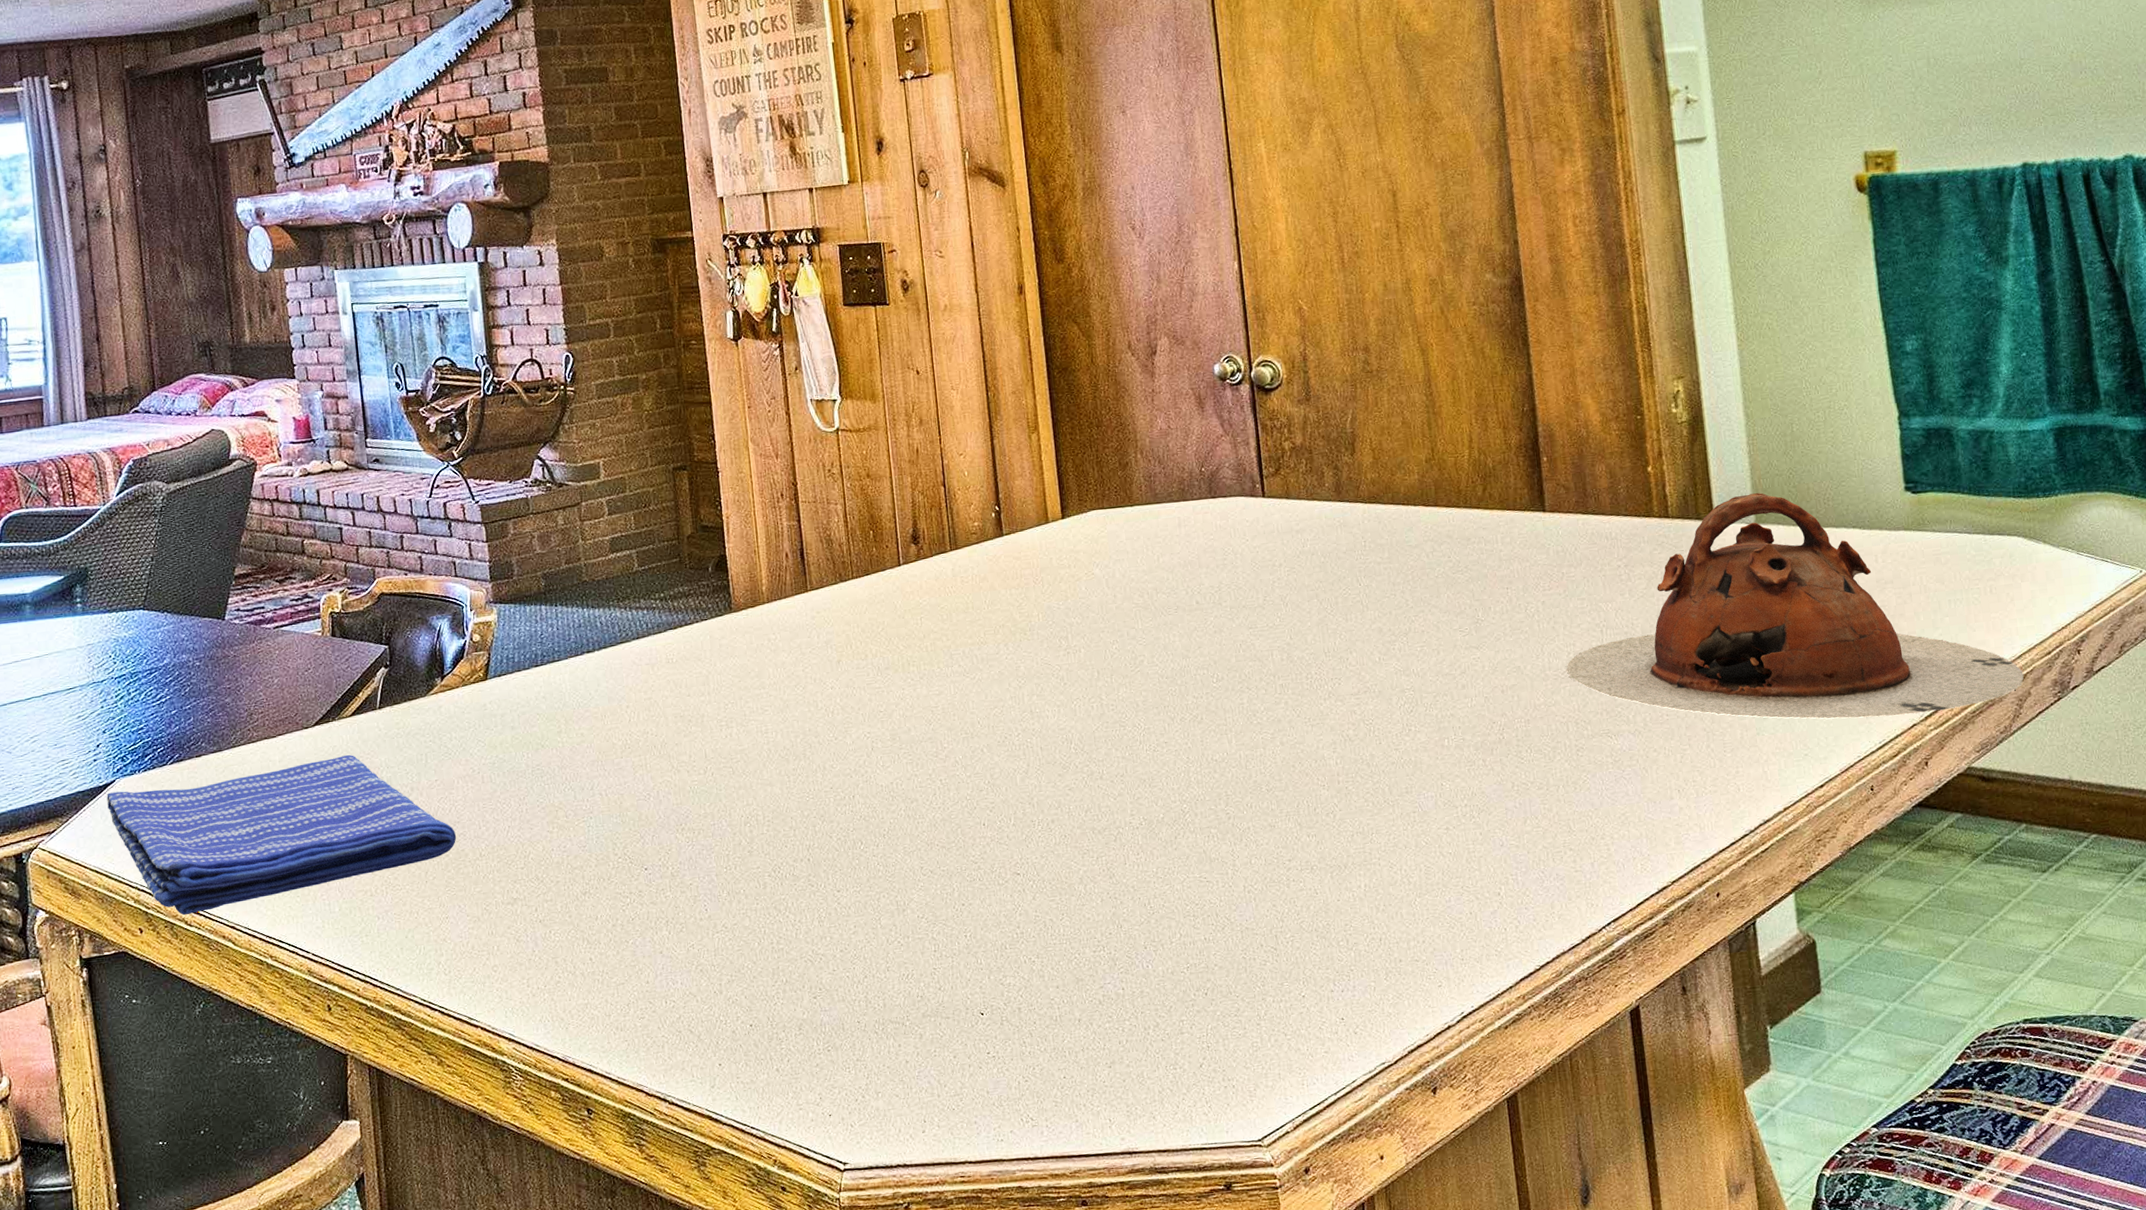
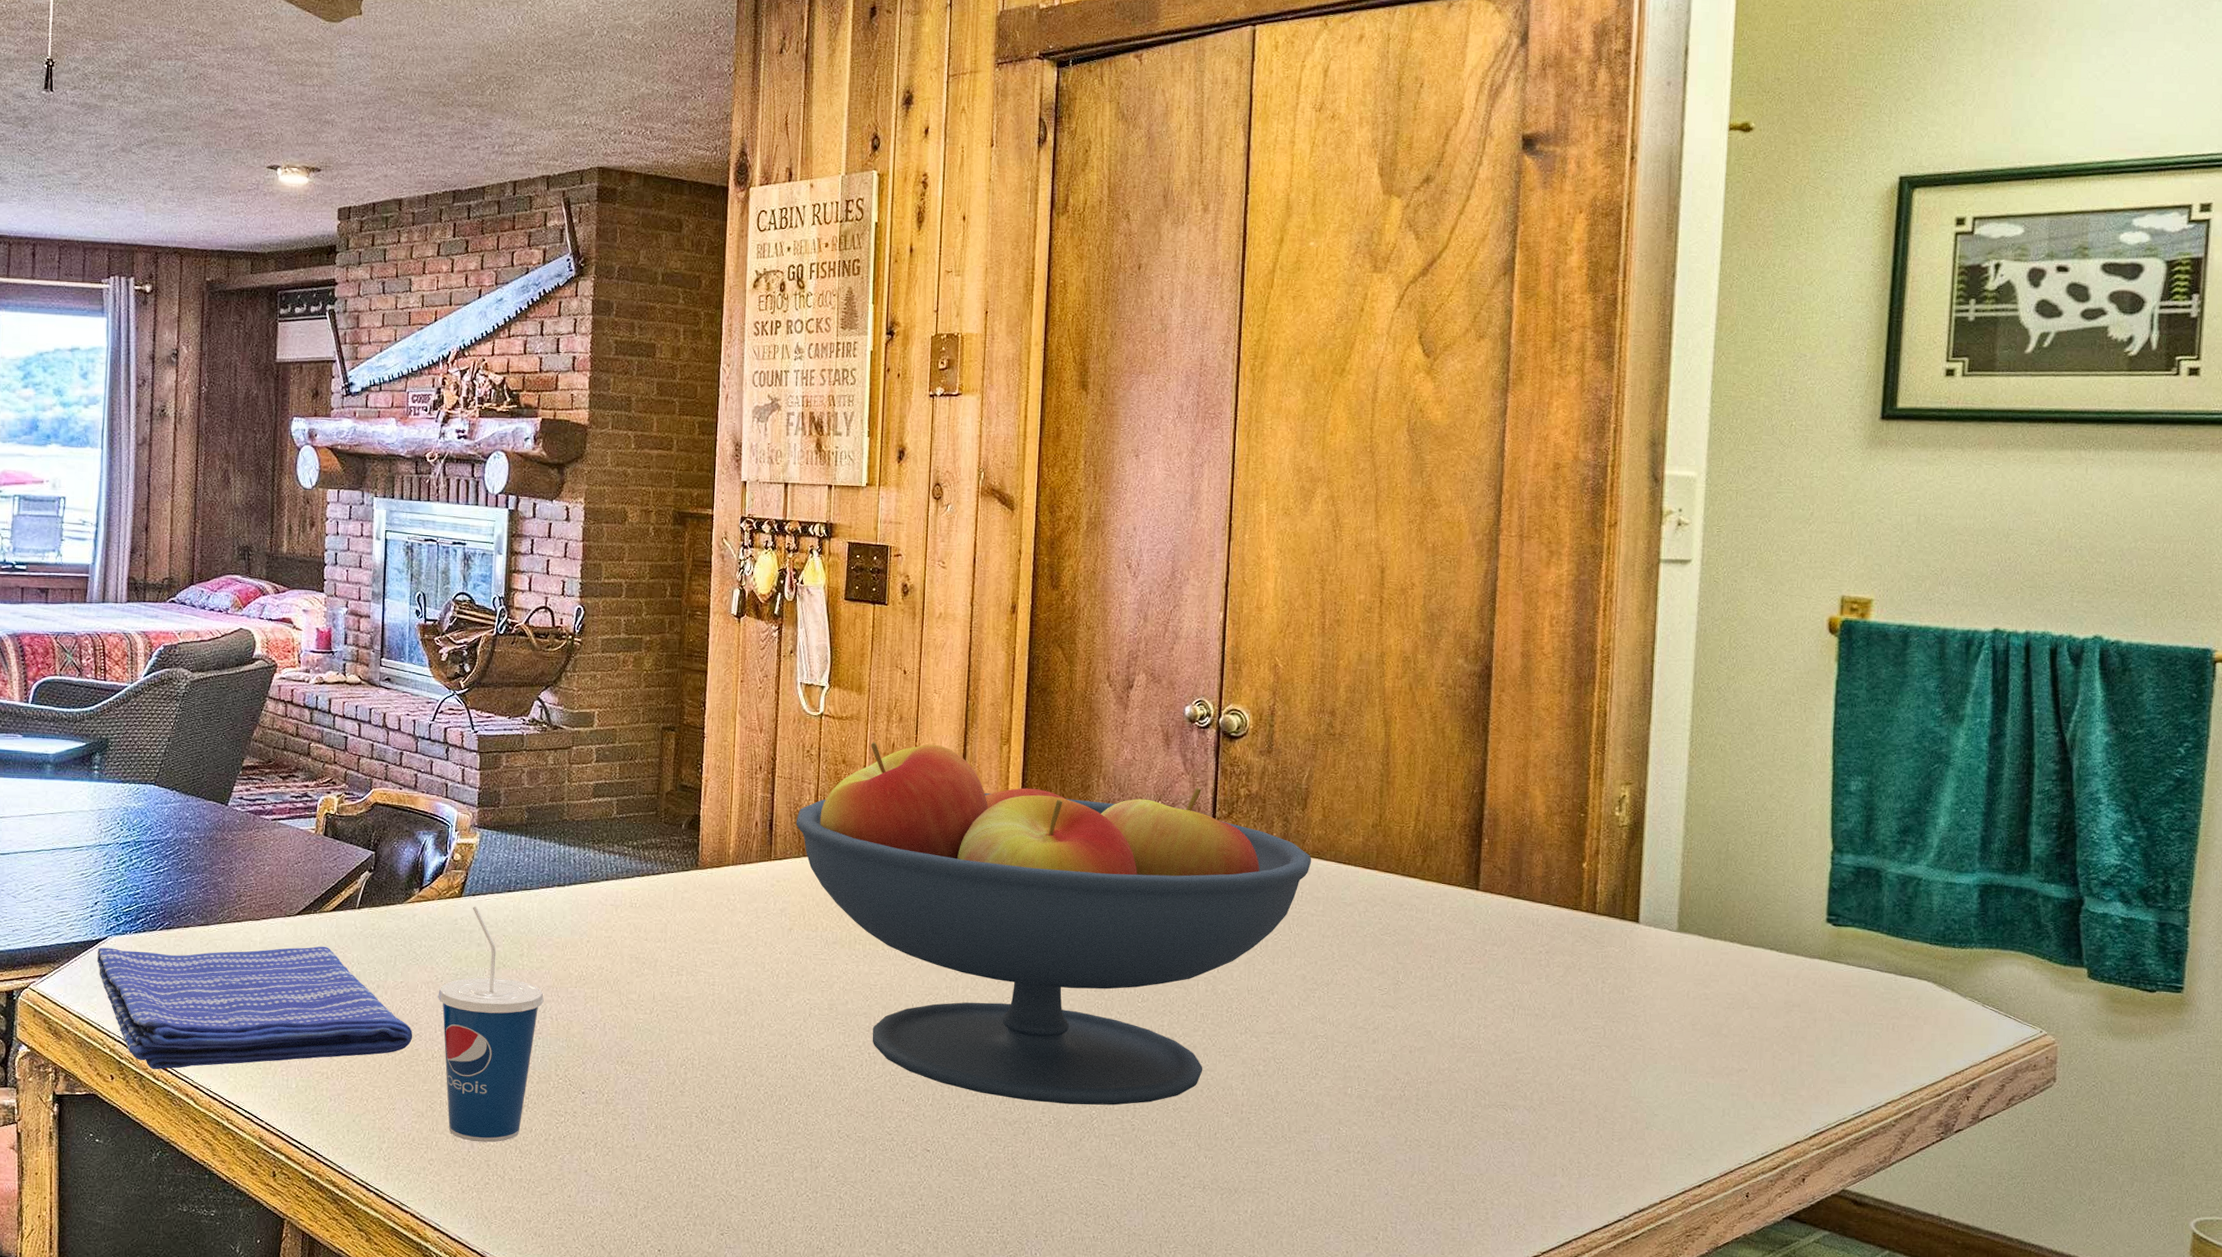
cup: none [476,687,590,940] -> present [438,906,544,1143]
fruit bowl: none [827,443,1370,805] -> present [796,742,1312,1105]
teapot: present [1565,493,2024,719] -> none [1474,903,1912,1133]

